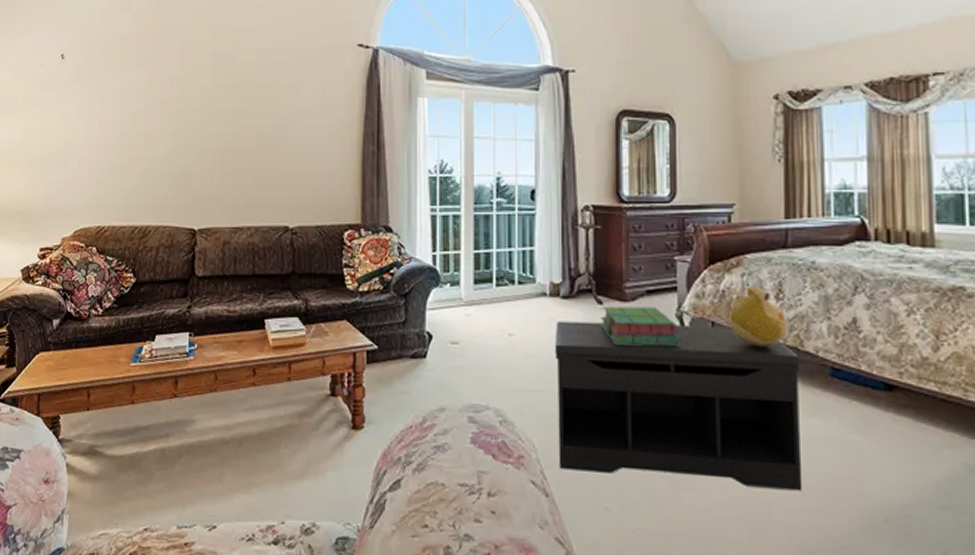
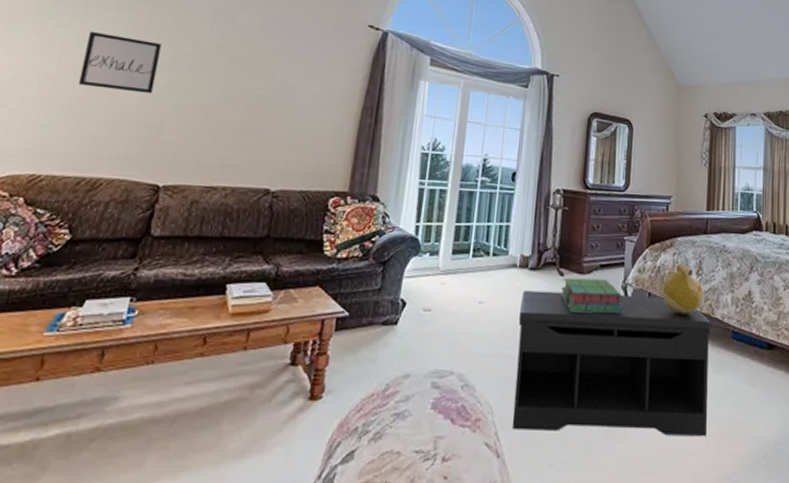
wall art: none [117,89,176,143] -> present [78,31,162,94]

